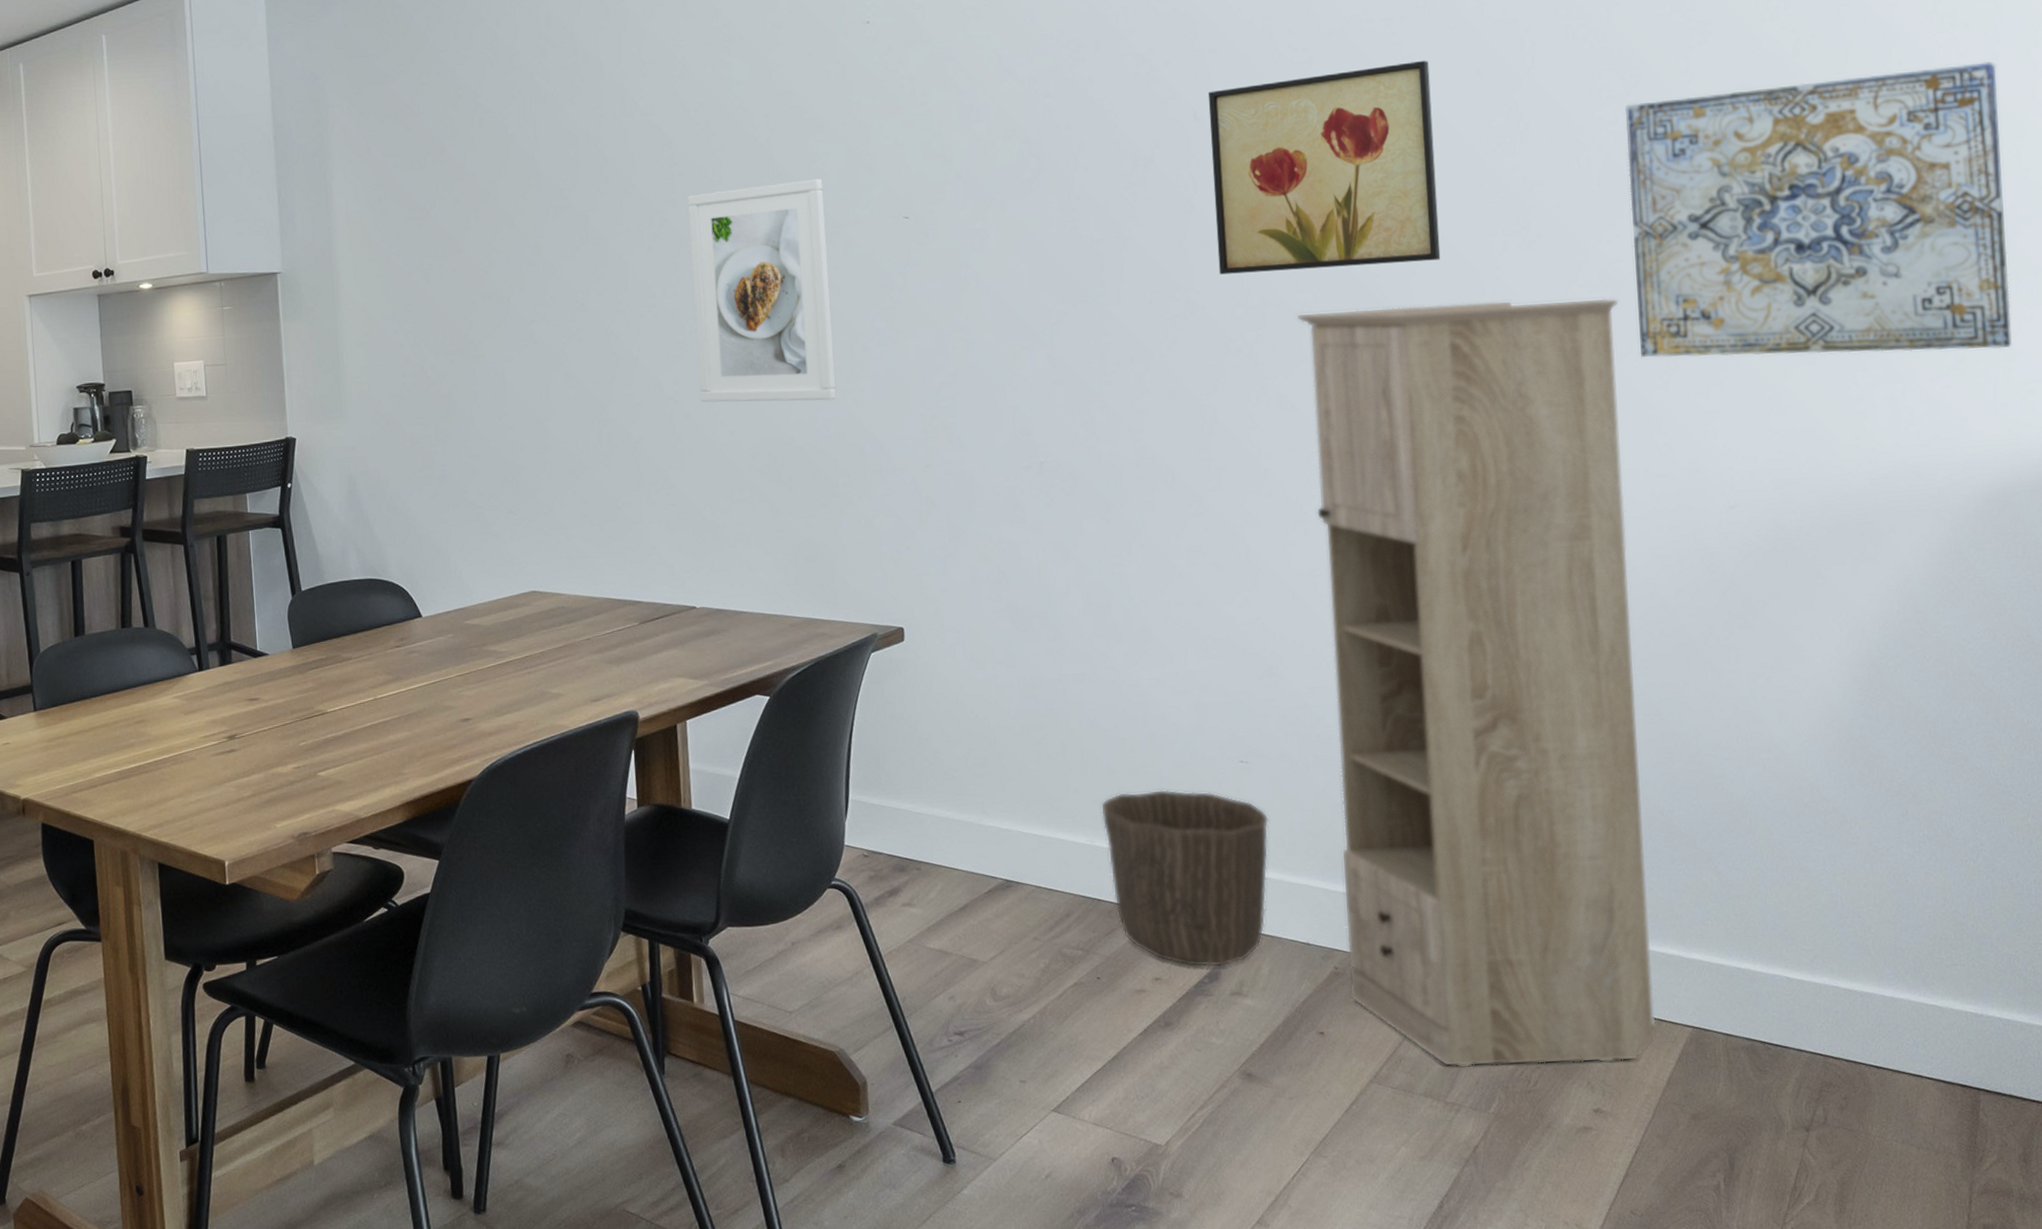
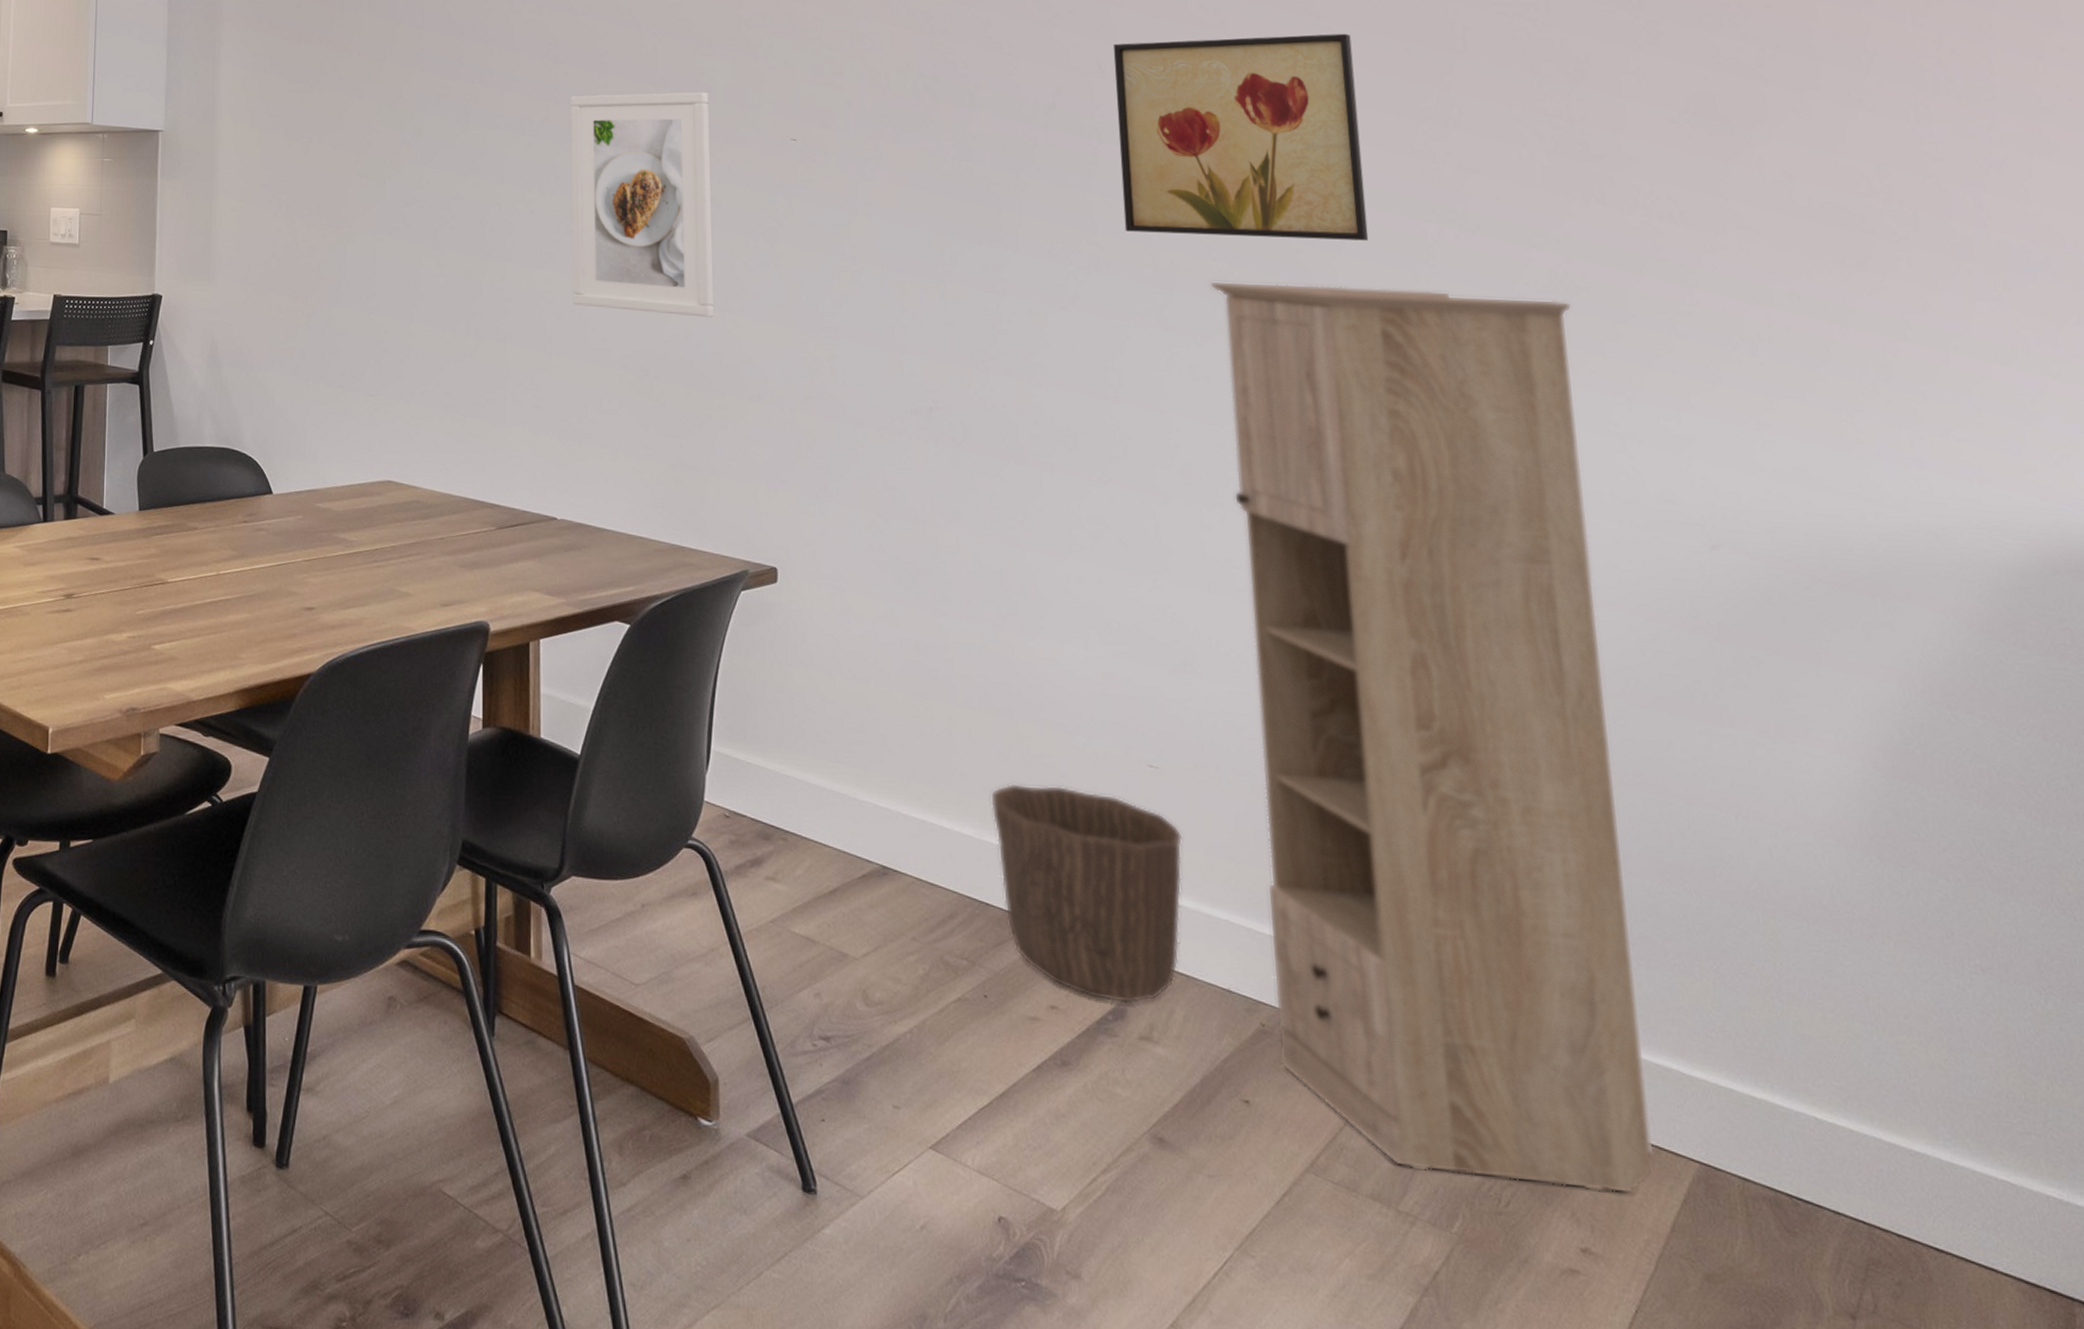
wall art: present [1625,61,2012,358] -> none [1570,91,2037,405]

